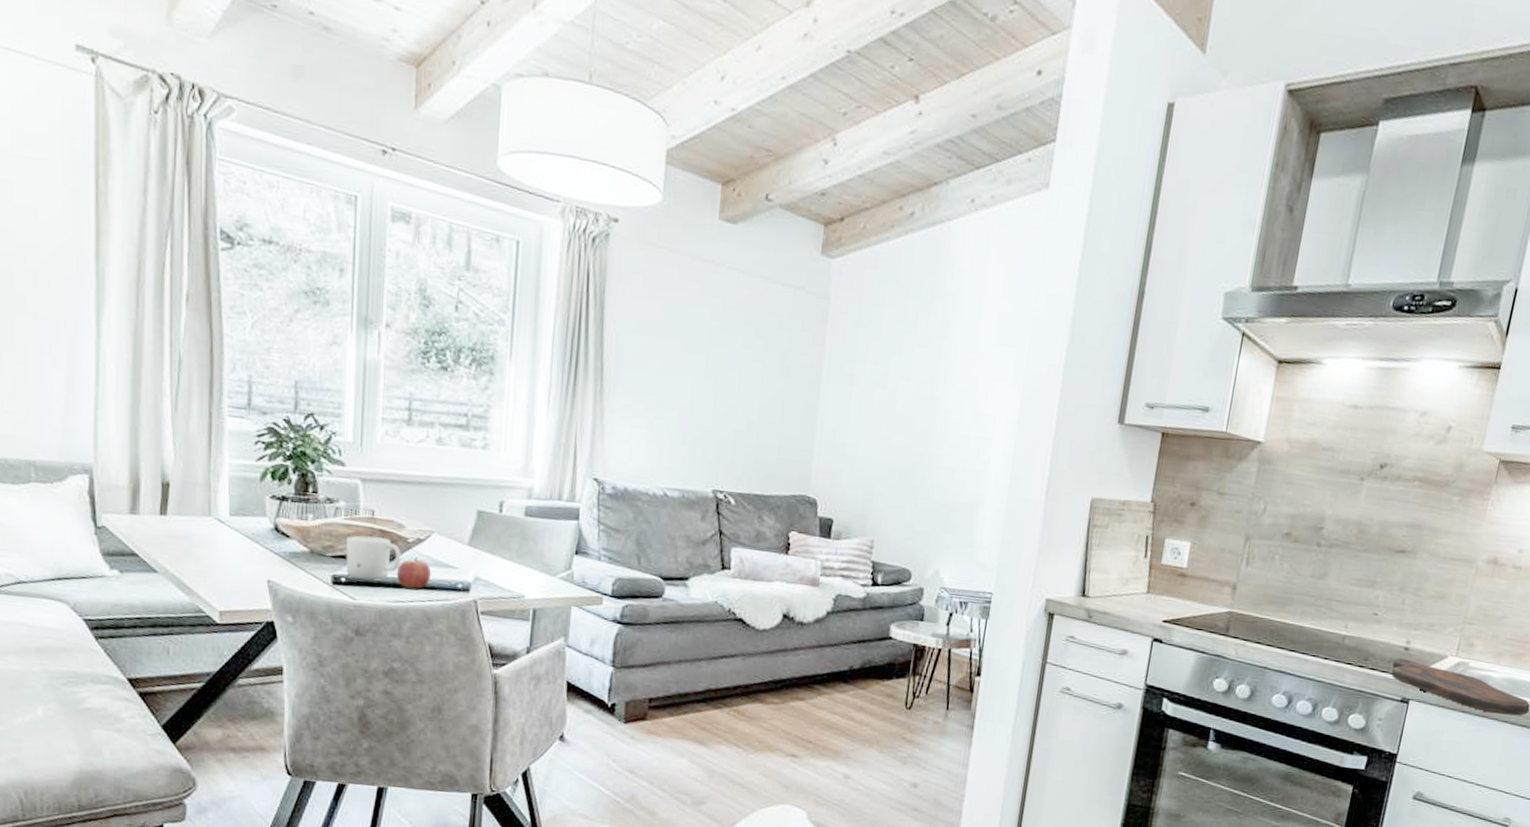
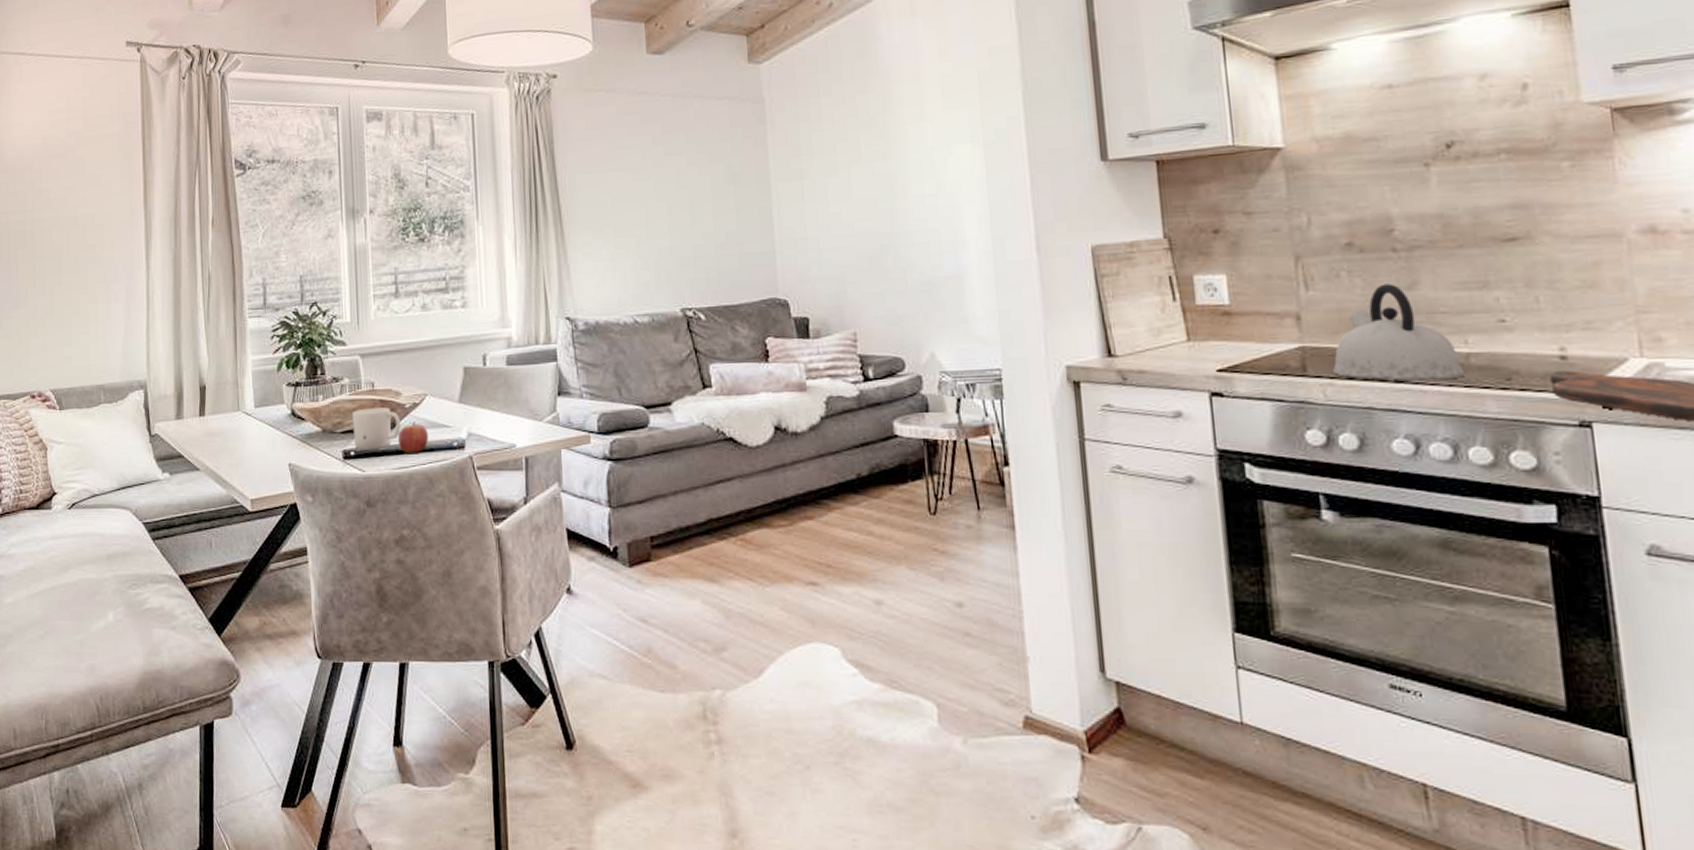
kettle: none [1247,571,1339,654] -> present [1333,283,1466,381]

